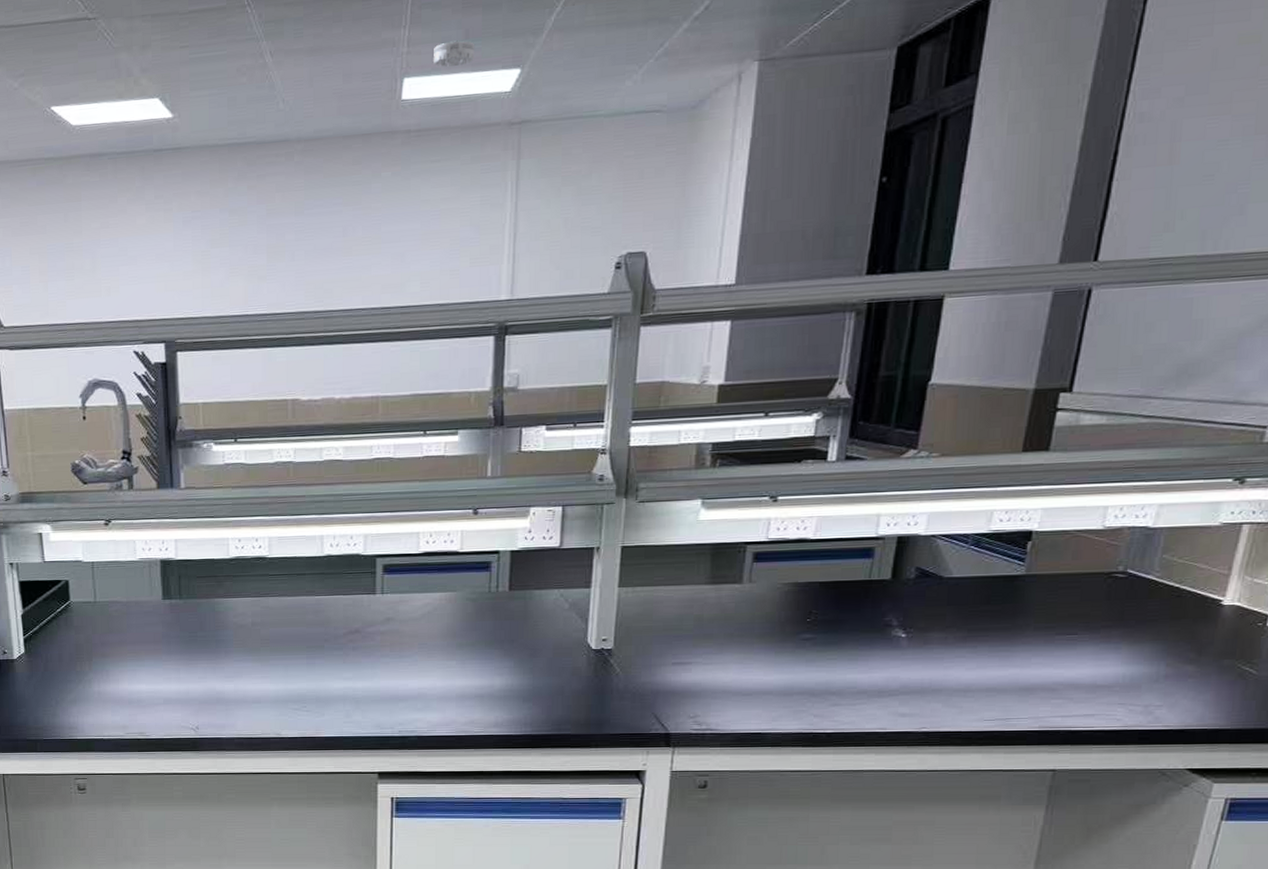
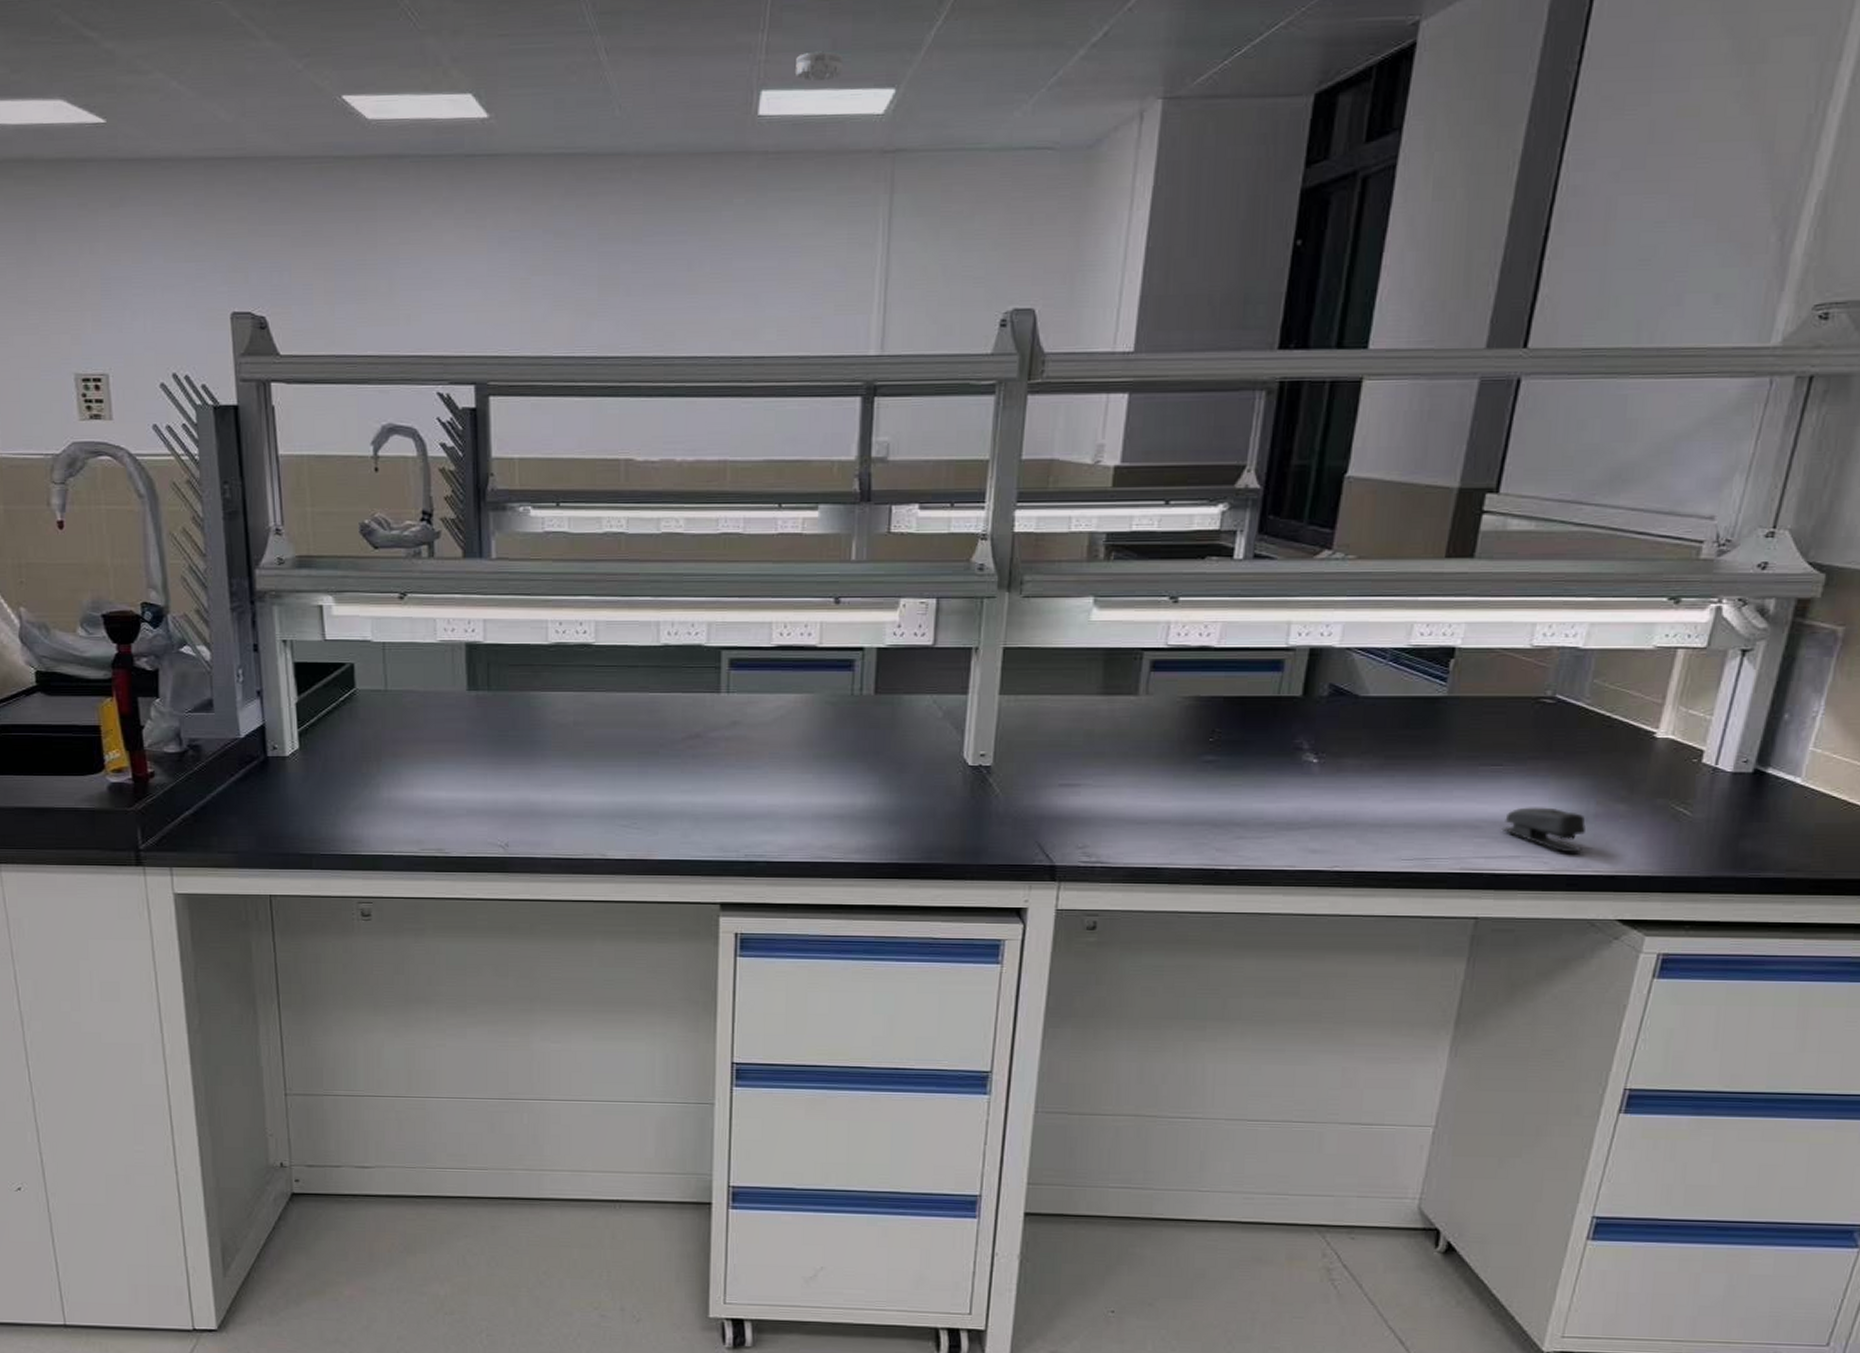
stapler: none [1077,670,1156,711] -> present [1501,807,1586,853]

